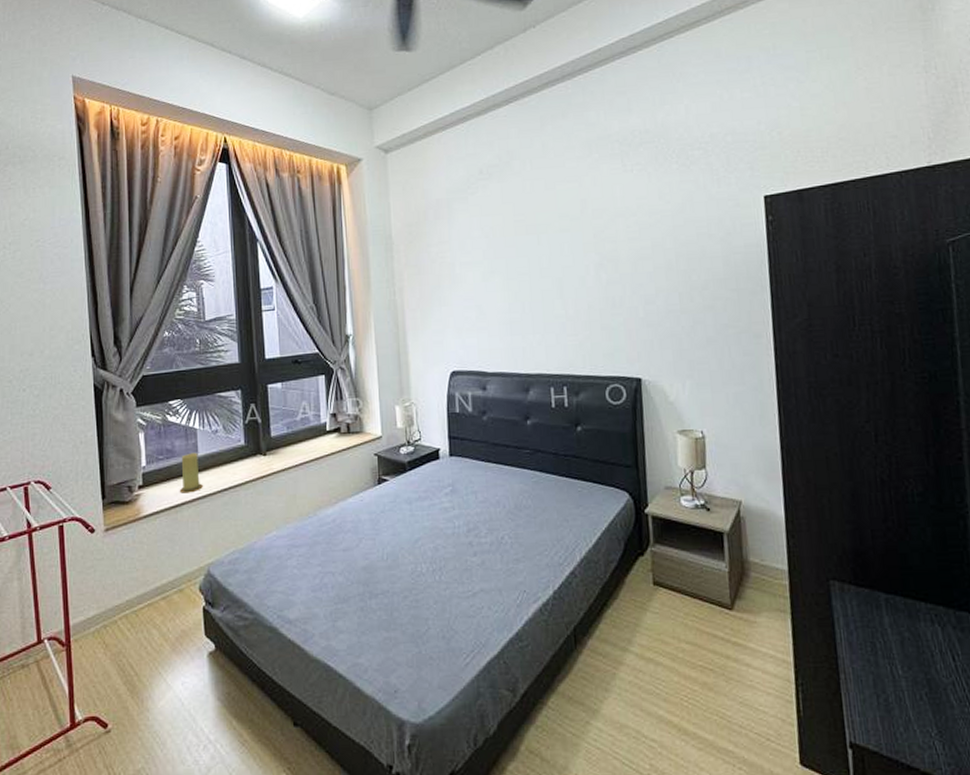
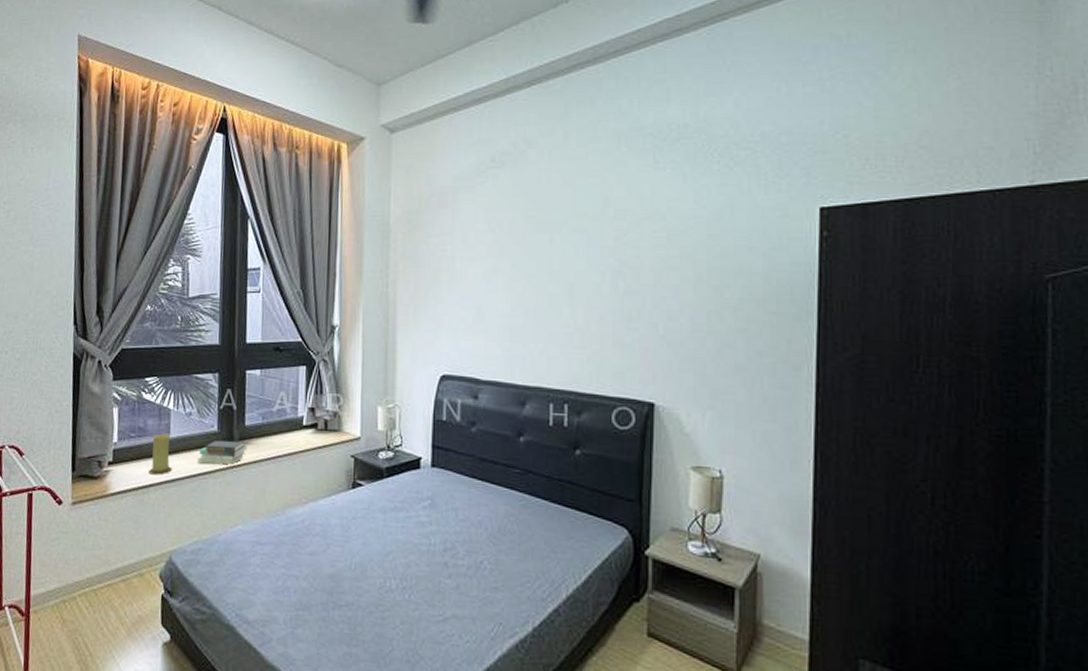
books: none [227,452,275,477] -> present [197,441,247,466]

